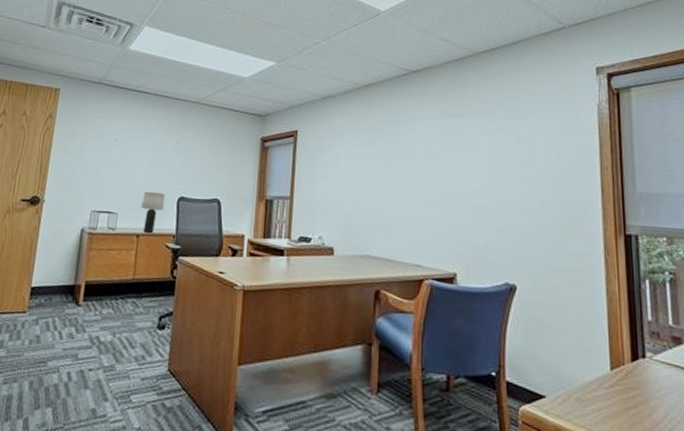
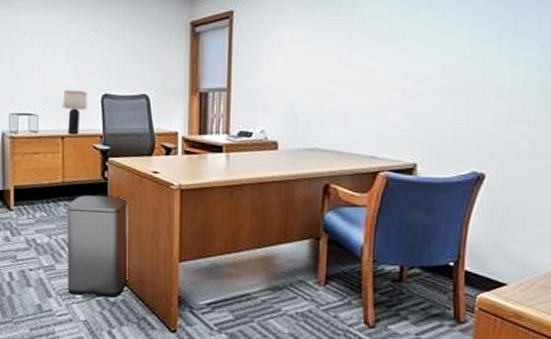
pedal bin: none [125,293,194,405] -> present [67,194,129,300]

